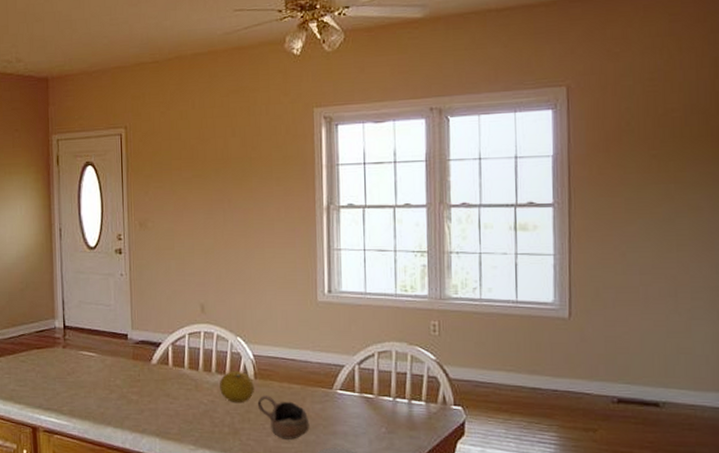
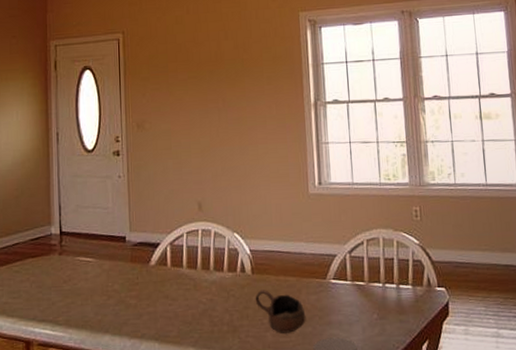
fruit: present [220,371,255,402] -> none [218,267,253,299]

